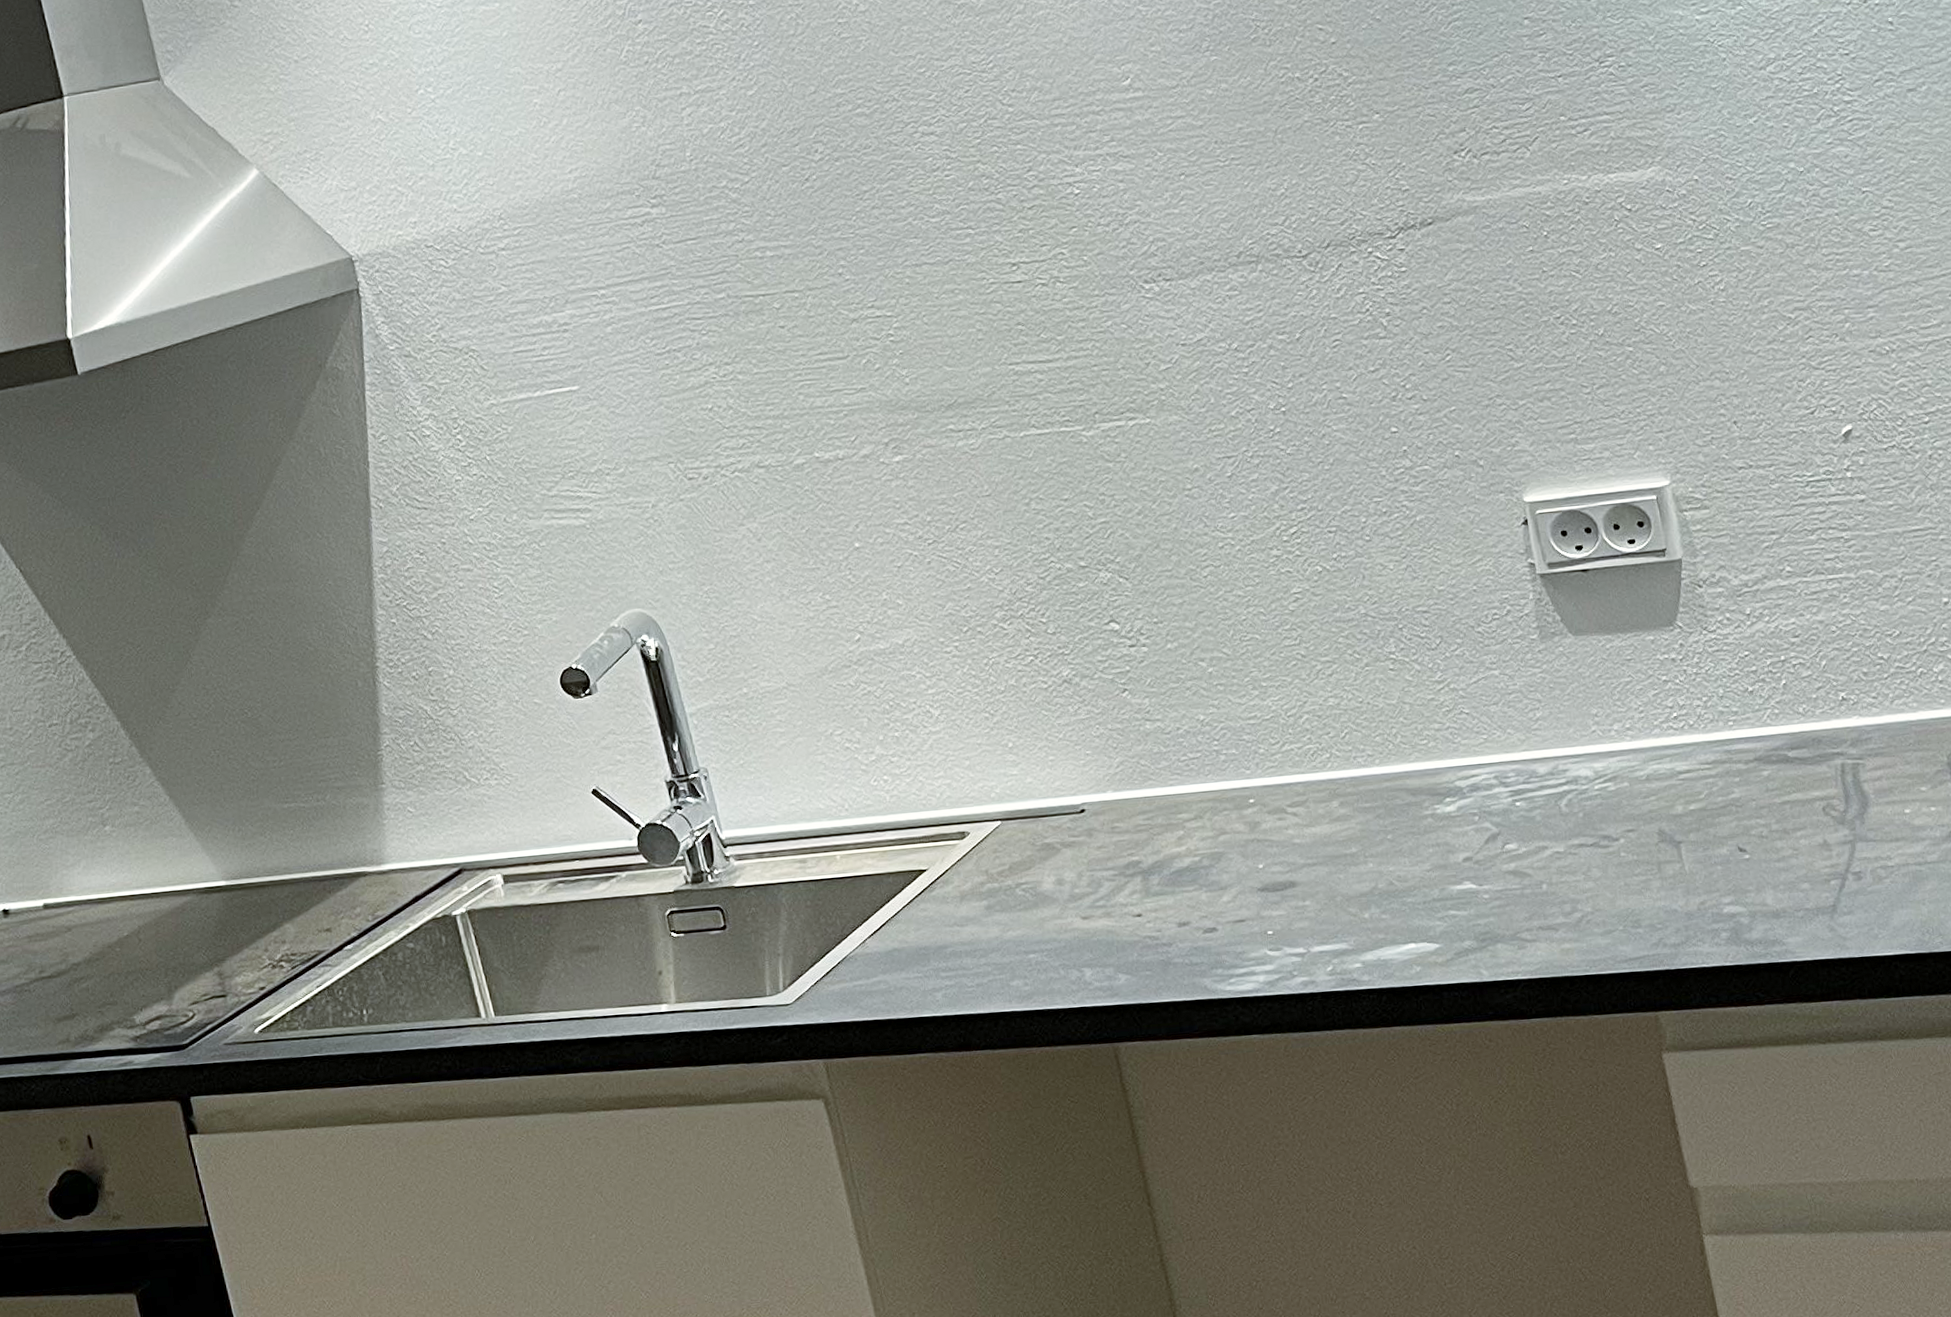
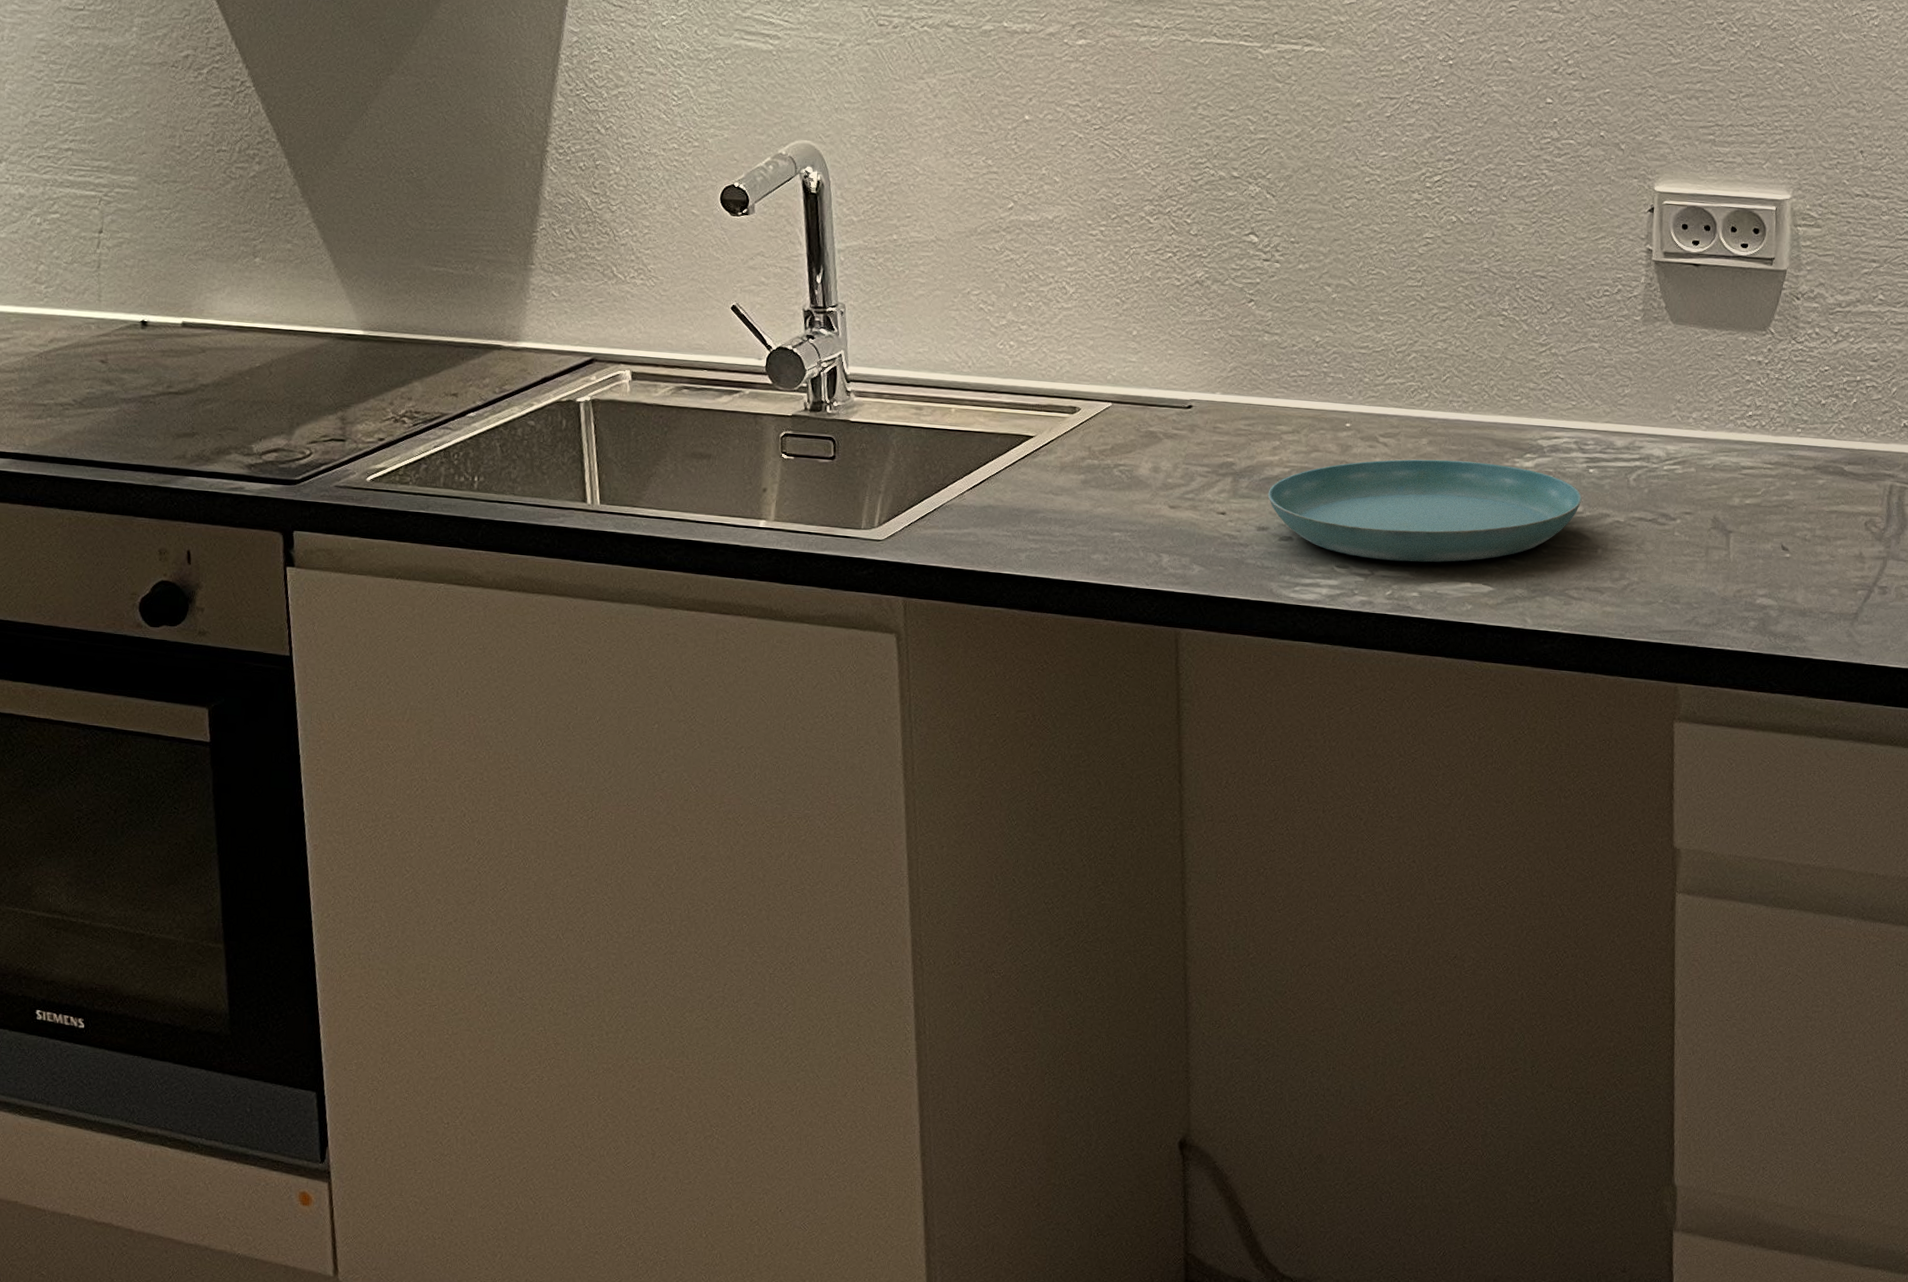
saucer: none [1181,813,1515,937] -> present [1267,459,1582,563]

